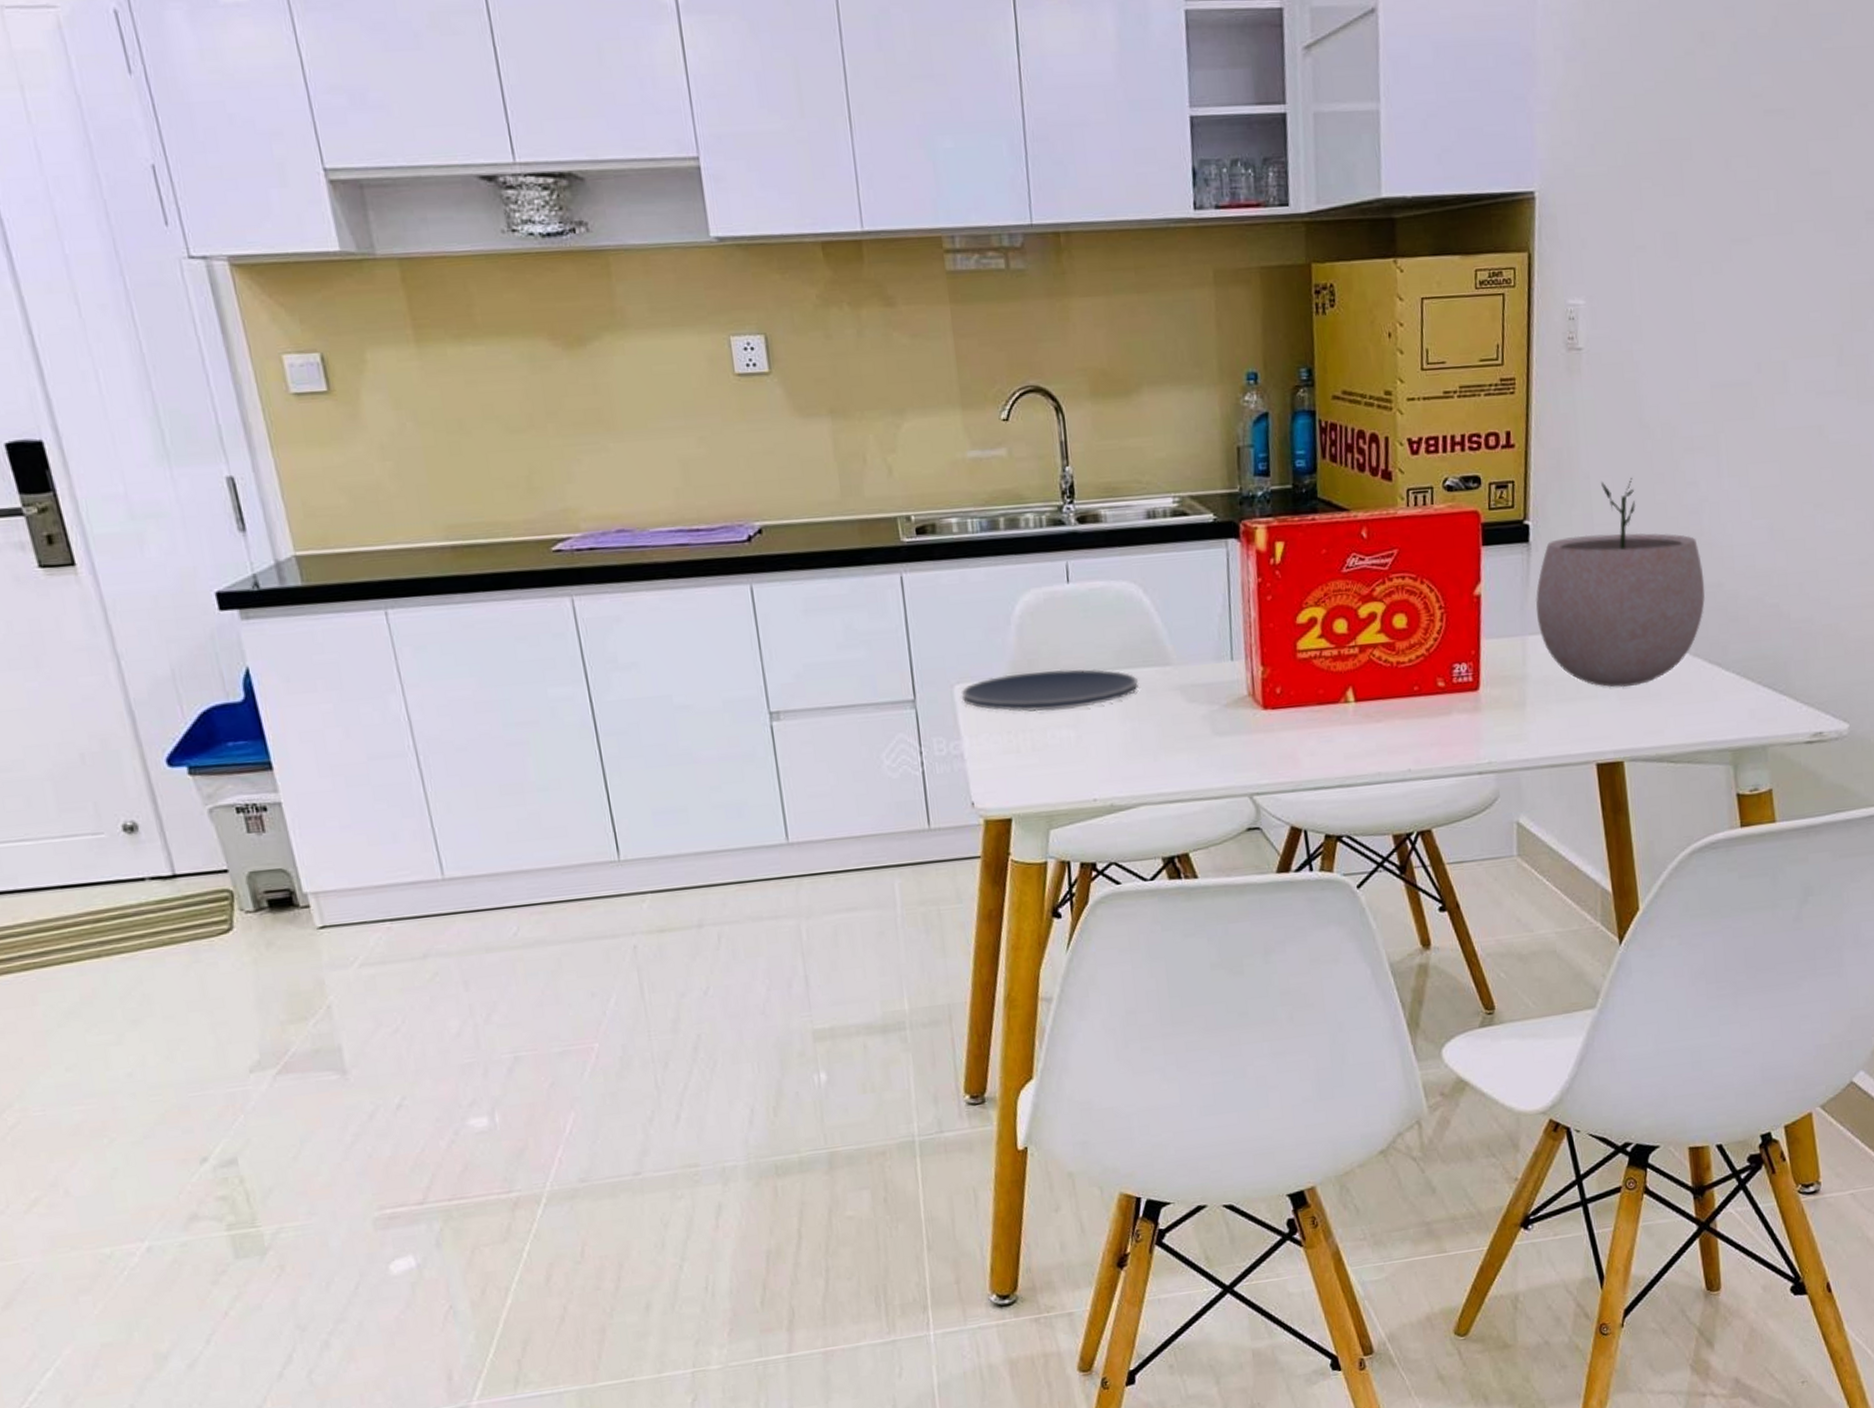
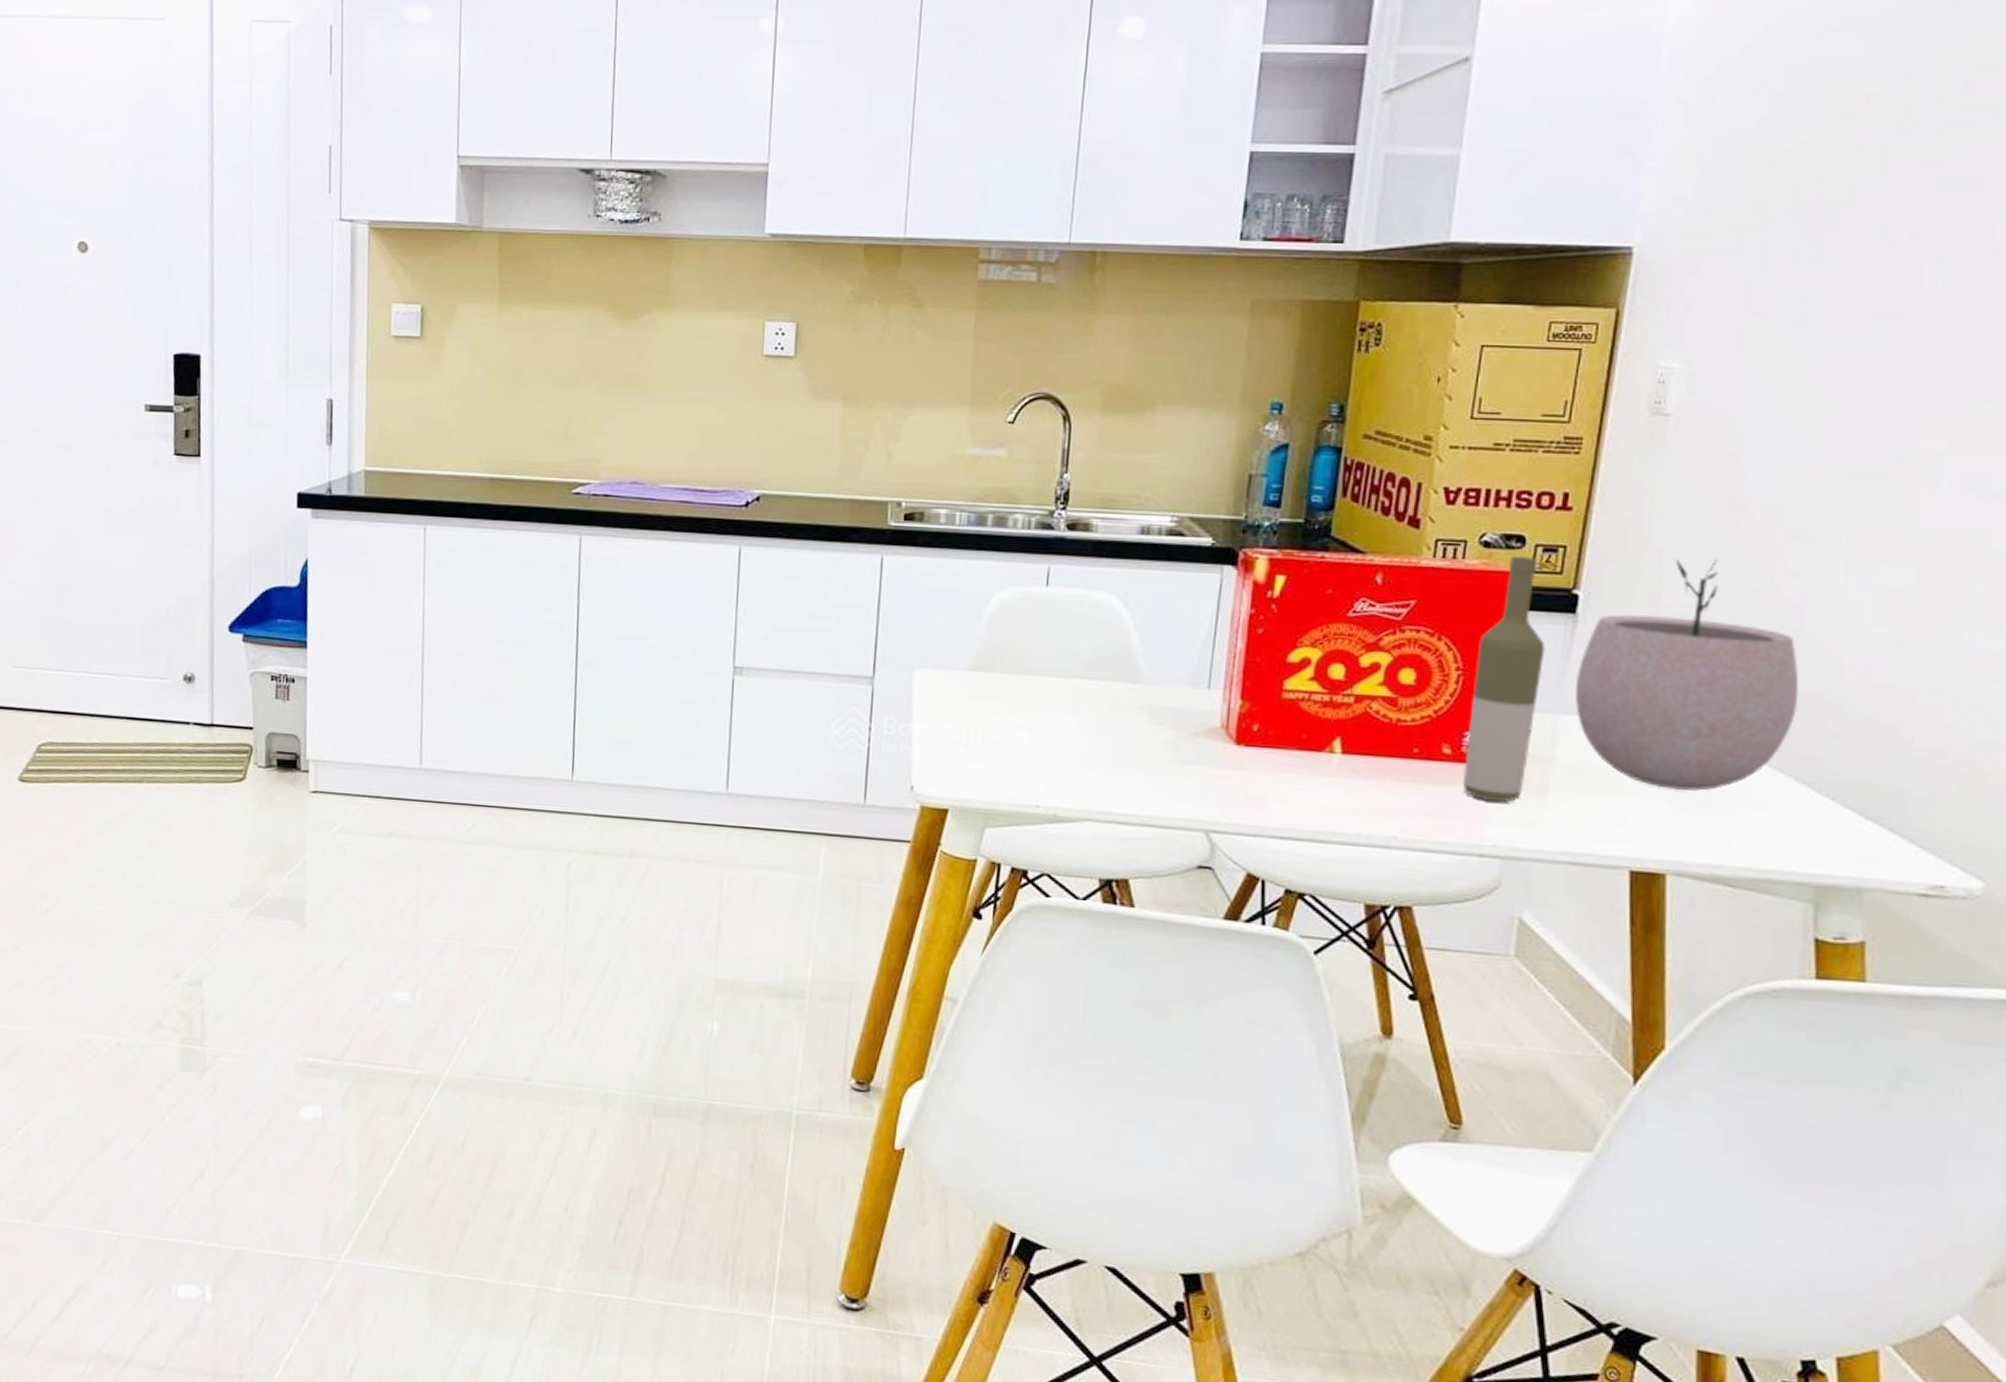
plate: present [961,668,1138,712] -> none [919,666,1103,711]
bottle: none [1454,494,1509,724] -> present [1463,555,1545,803]

